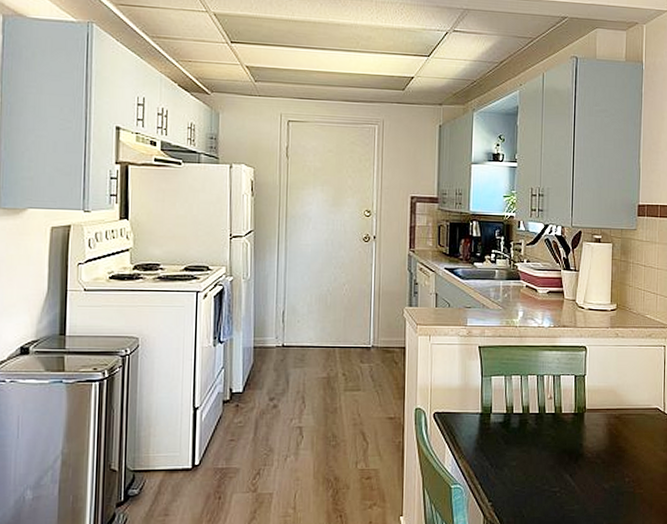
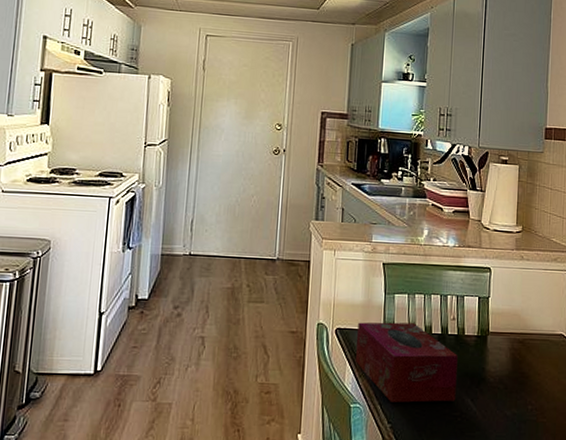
tissue box: none [455,404,556,481] -> present [356,322,458,403]

